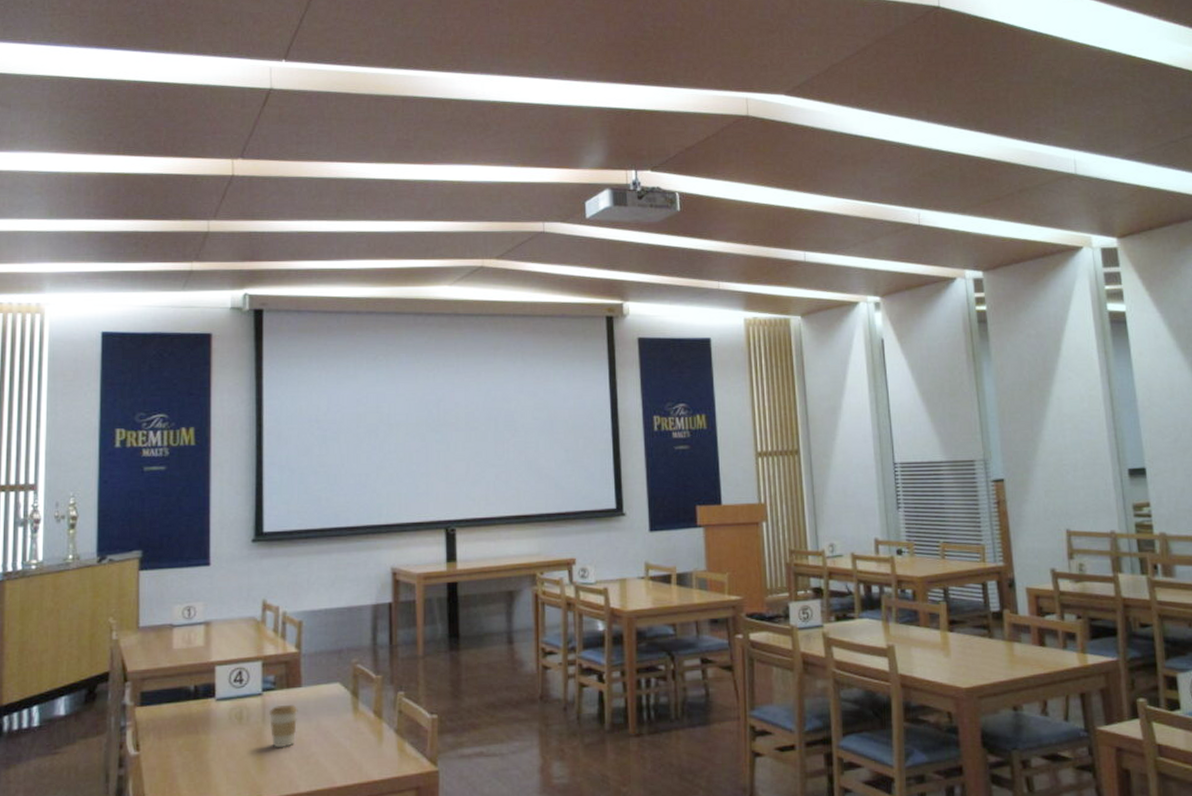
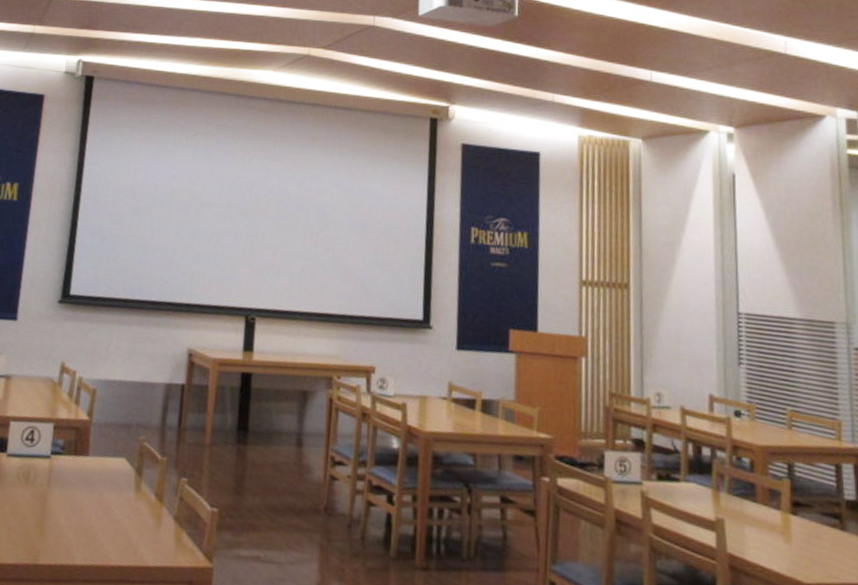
coffee cup: present [269,704,298,747] -> none [54,471,83,515]

